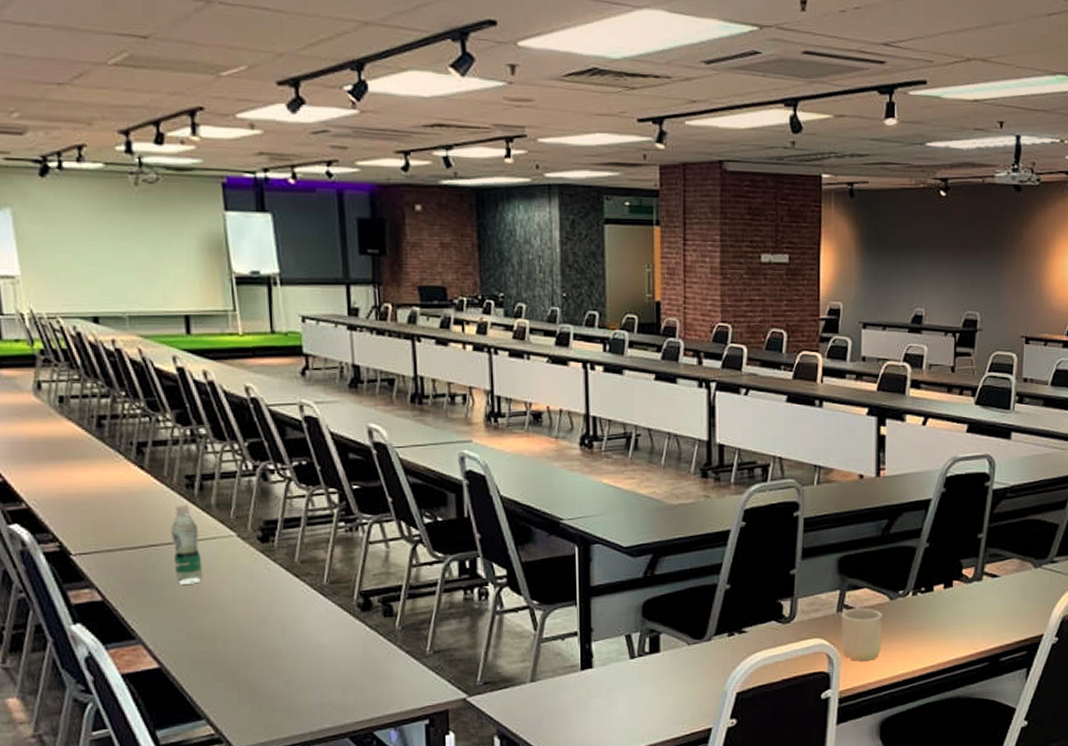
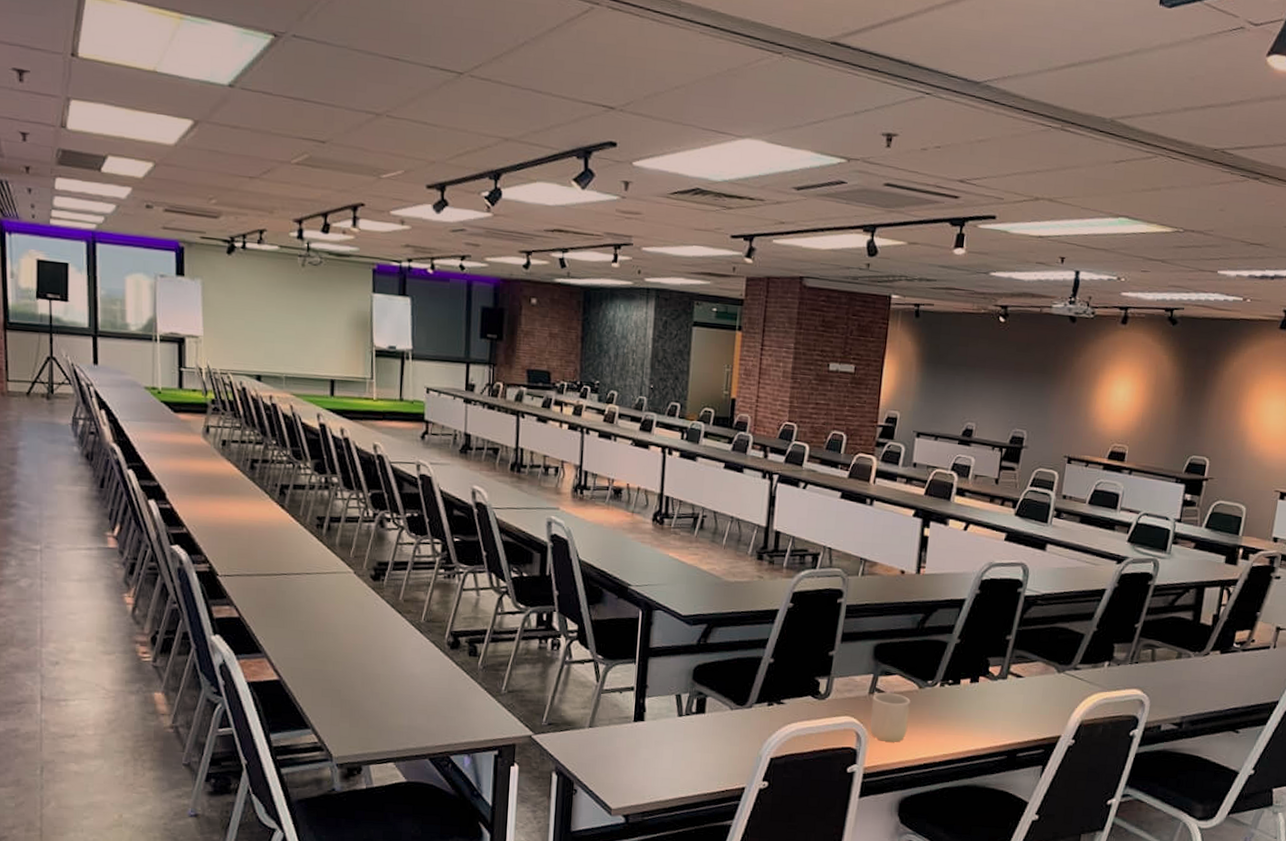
bottle: present [171,503,203,584] -> none [299,540,323,611]

